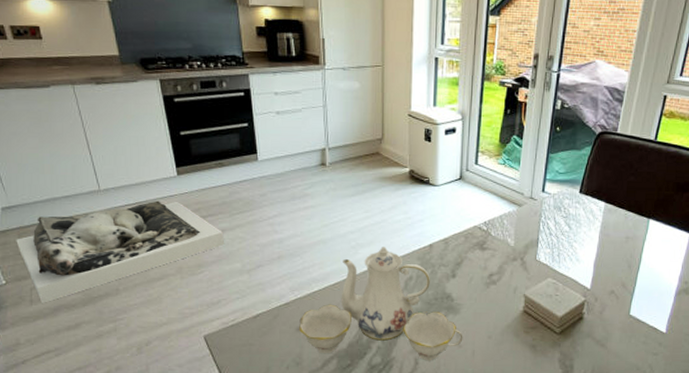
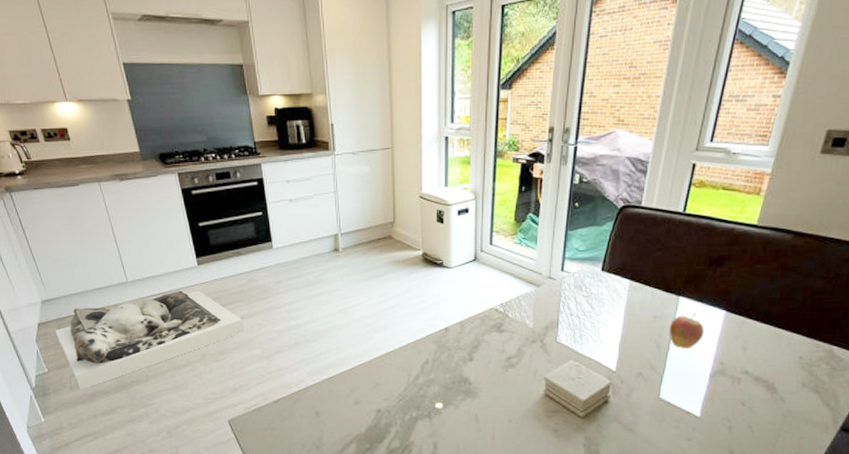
tea set: present [299,247,463,361] -> none [318,331,482,446]
fruit: none [639,235,671,268] -> present [669,313,704,348]

